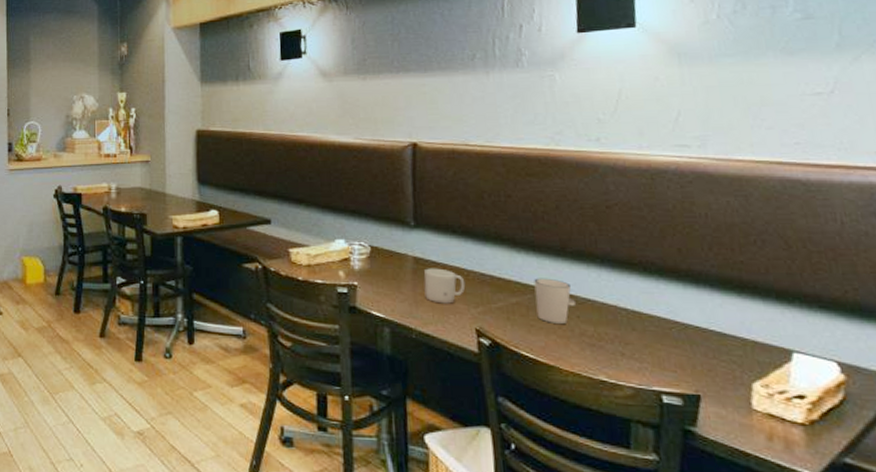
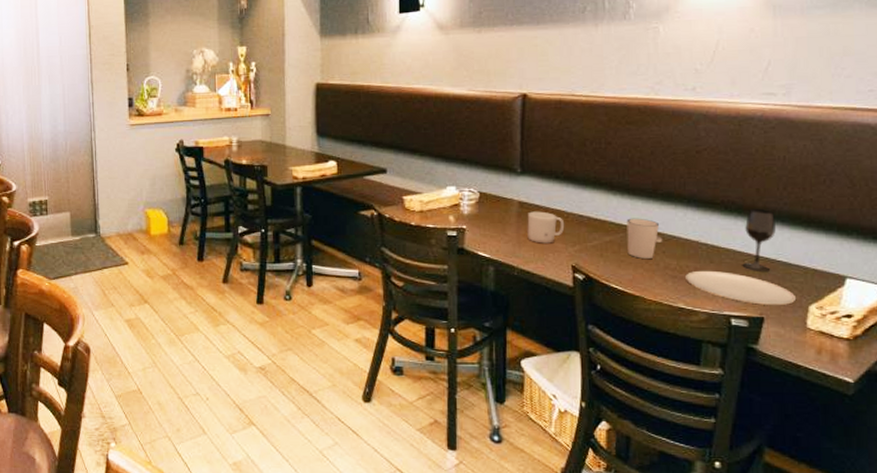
plate: none [605,338,737,381] -> present [686,270,797,305]
wine glass: none [668,270,705,343] -> present [742,208,776,273]

